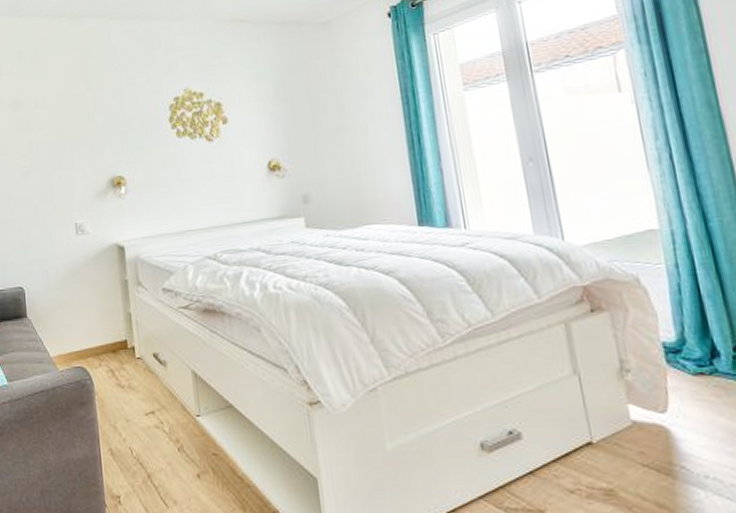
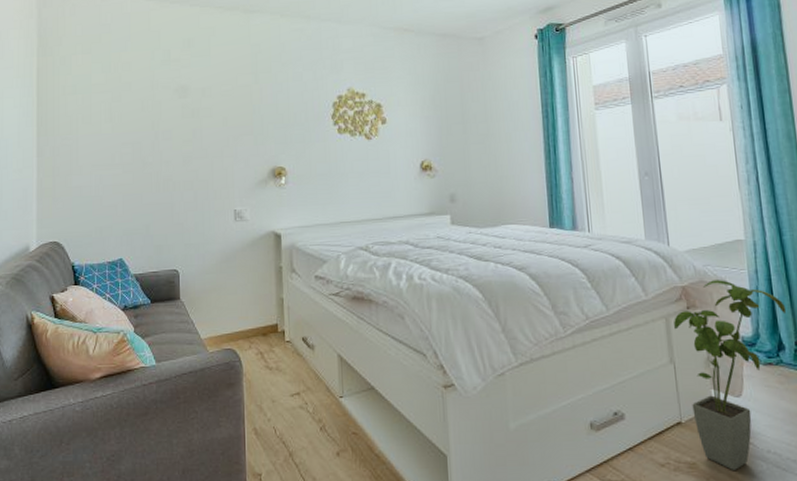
house plant: none [575,277,719,498] -> present [674,280,787,470]

